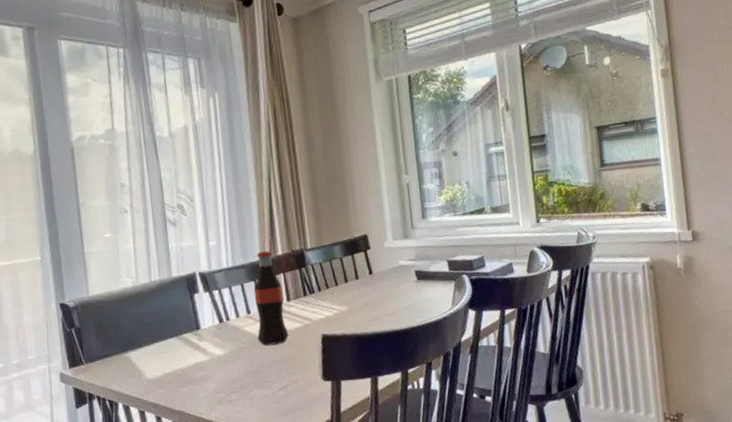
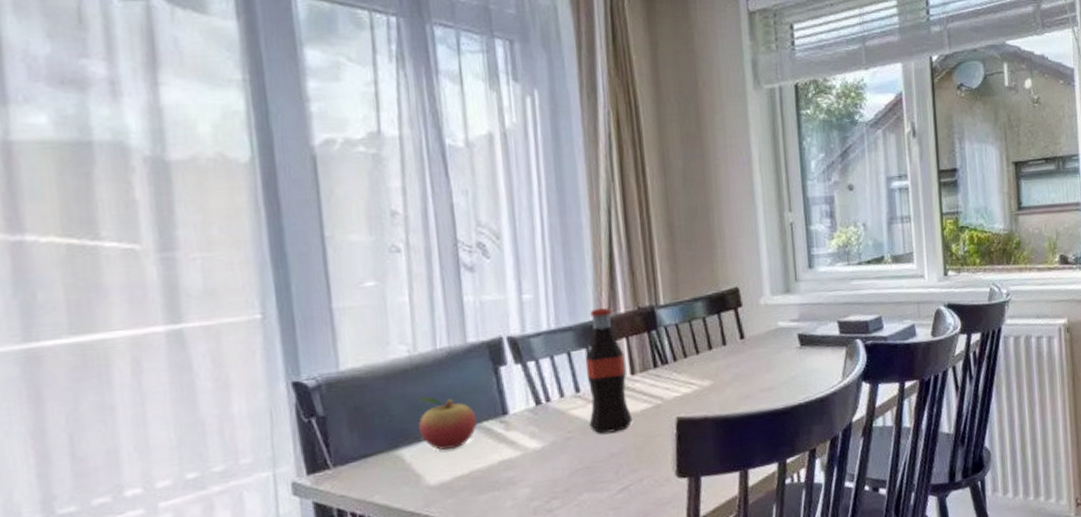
fruit: none [139,315,179,354] -> present [416,397,477,450]

